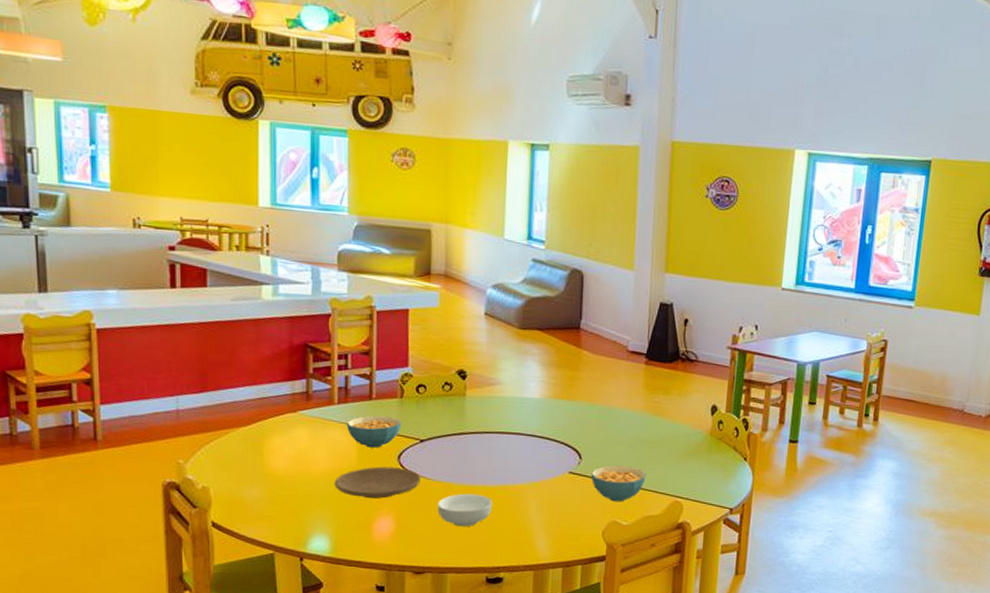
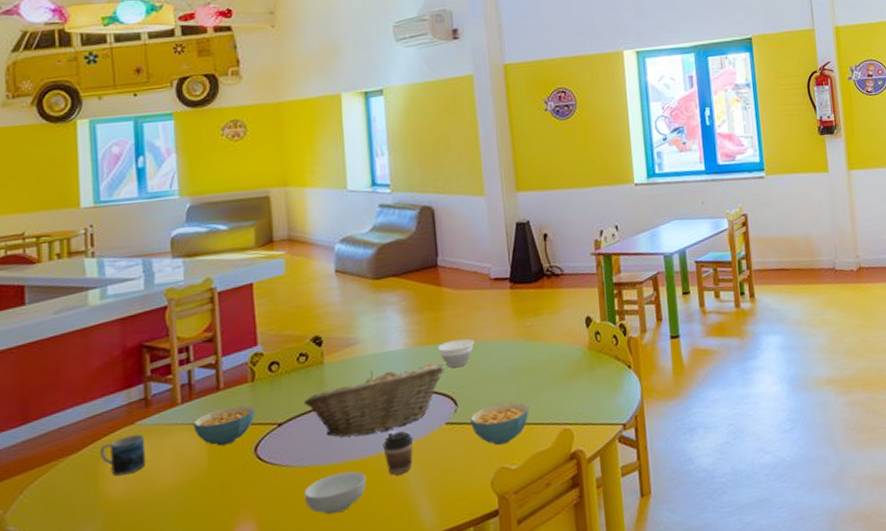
mug: none [265,421,305,454] -> present [99,434,146,476]
plate: present [335,466,421,499] -> none [184,460,283,507]
fruit basket: none [444,411,574,467] -> present [304,363,444,438]
coffee cup: none [510,470,539,507] -> present [383,431,414,476]
bowl: none [569,400,604,425] -> present [437,338,474,368]

